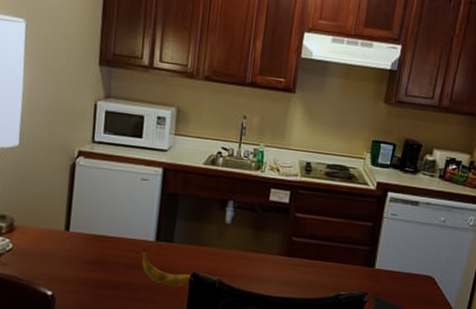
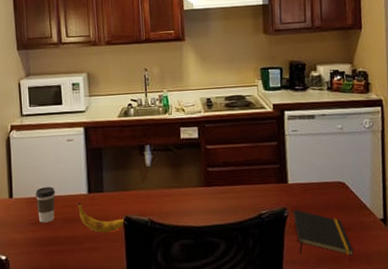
coffee cup: none [95,225,119,264] -> present [36,187,55,223]

